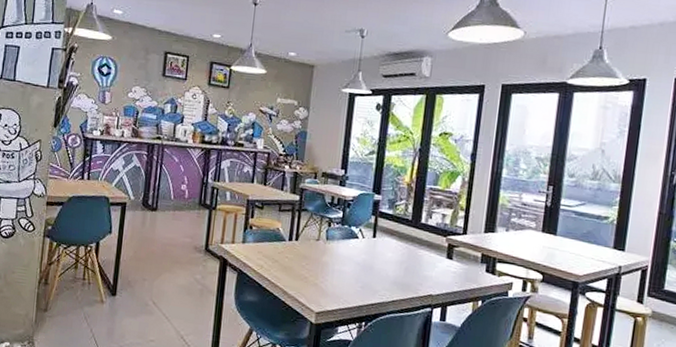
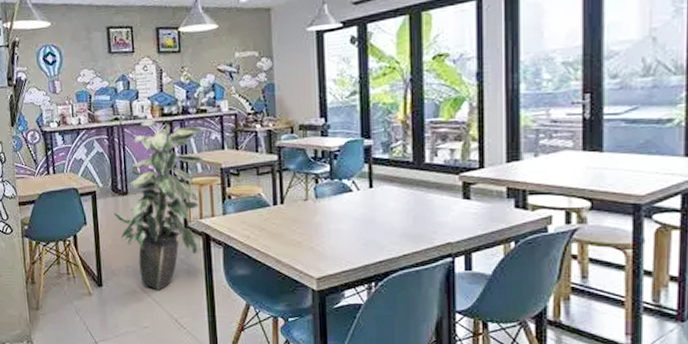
indoor plant: none [140,144,239,306] -> present [114,120,205,290]

